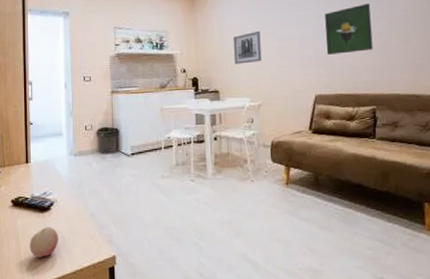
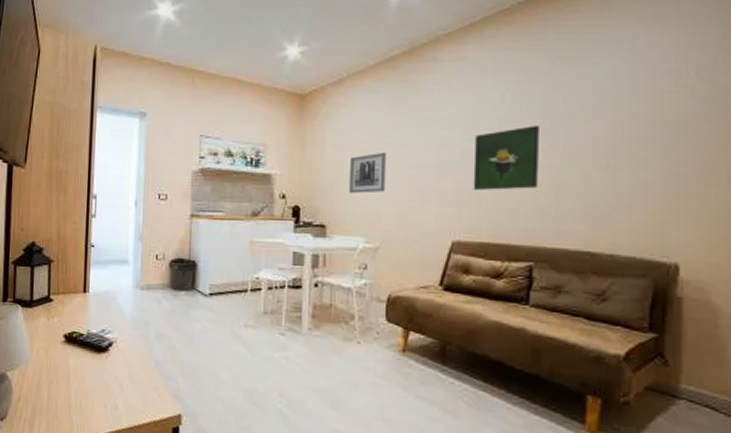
fruit: present [30,227,59,258] -> none [81,371,117,406]

